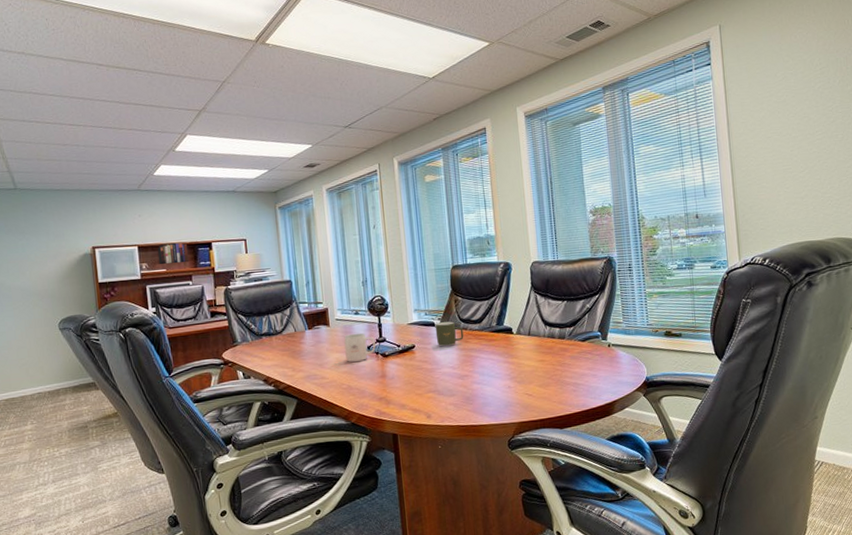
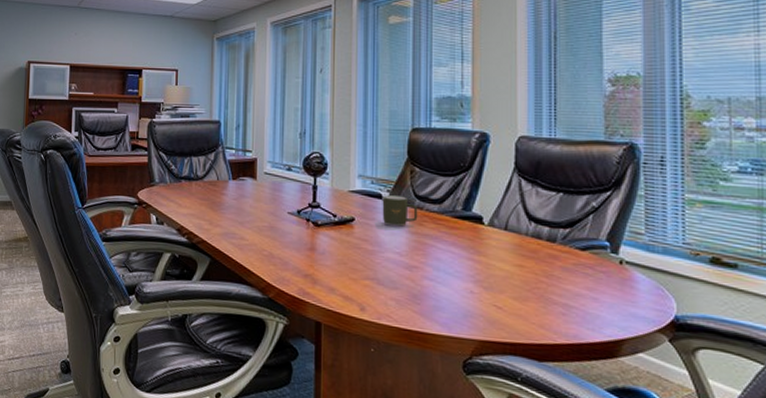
books: present [157,242,190,265] -> none [87,66,118,88]
mug: present [344,333,376,363] -> none [271,192,307,227]

